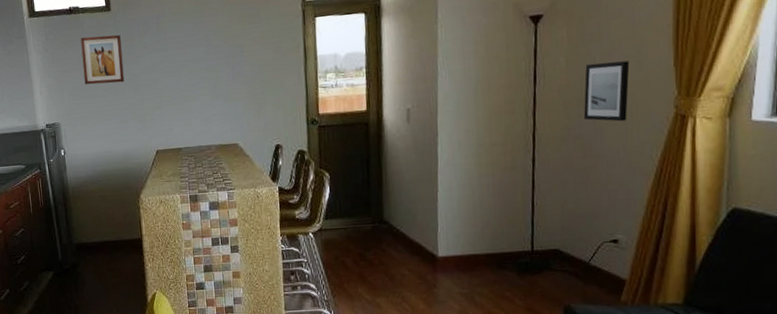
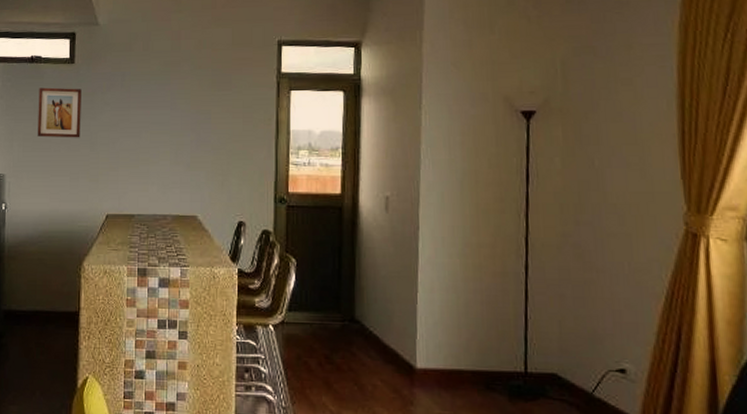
wall art: present [583,61,630,122] -> none [582,167,632,234]

